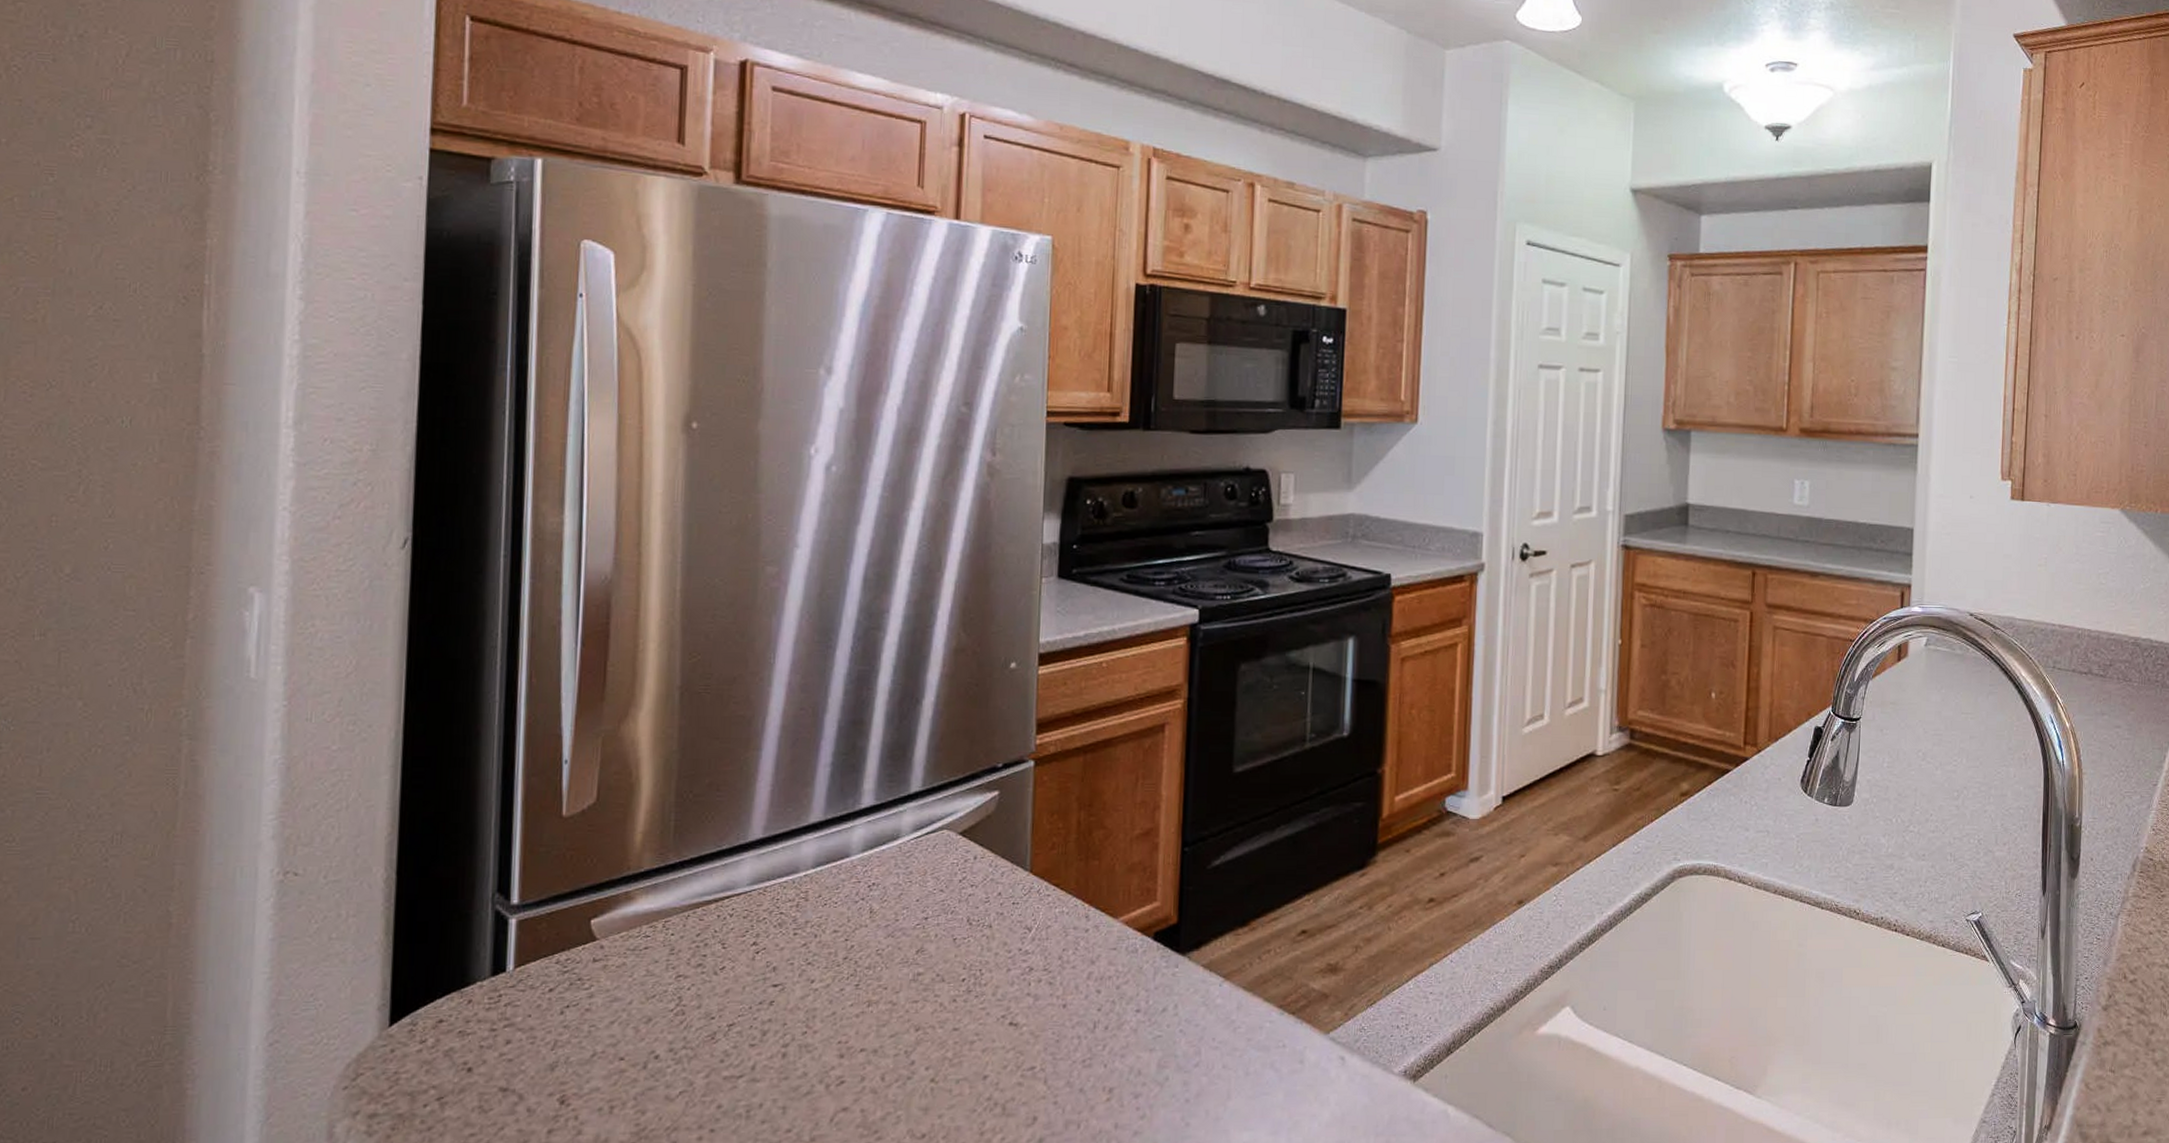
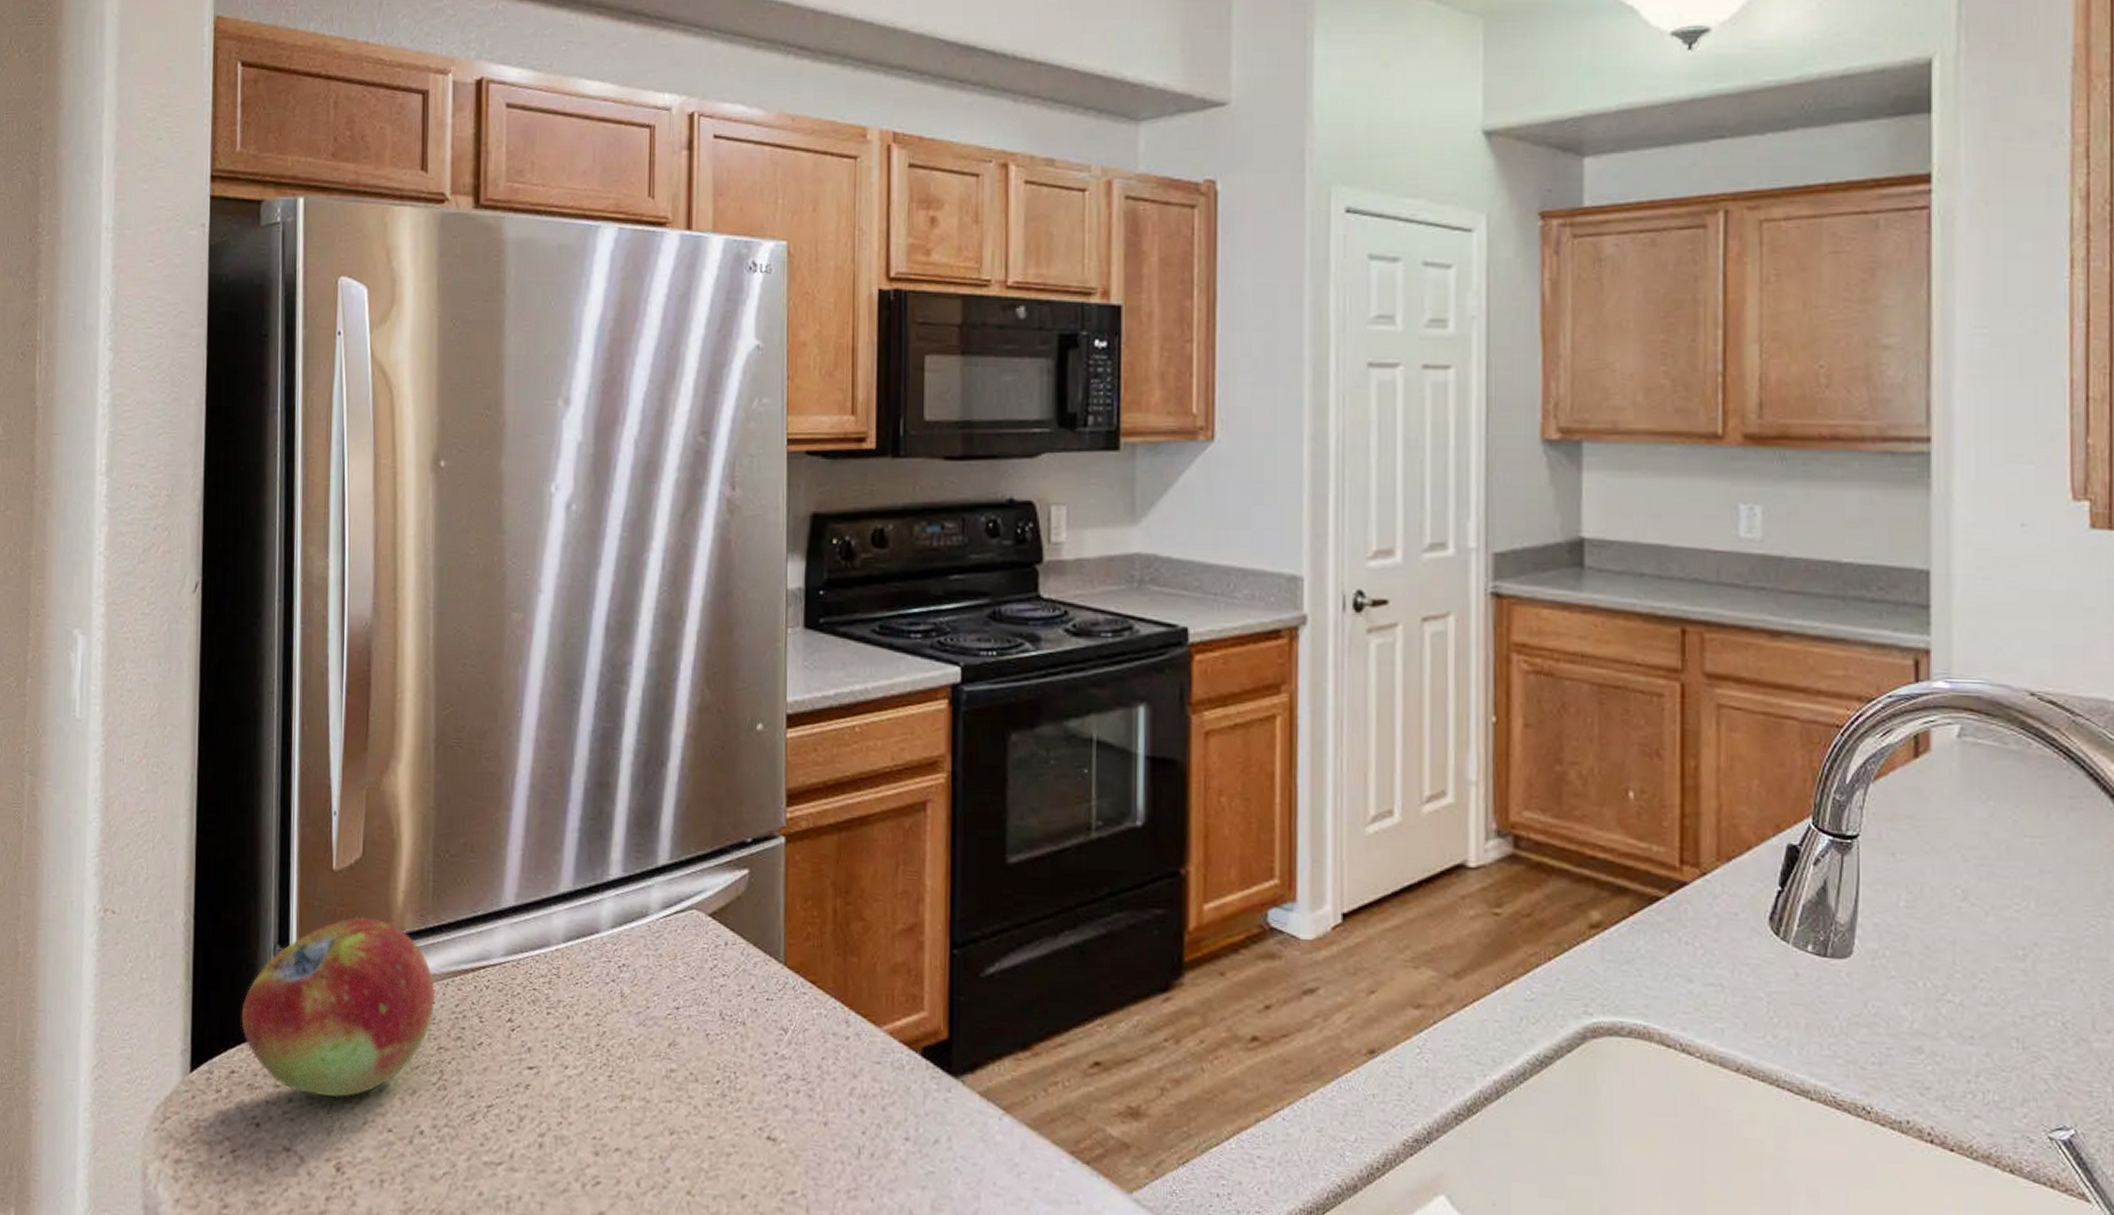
fruit: none [451,859,676,1035] -> present [241,917,436,1098]

